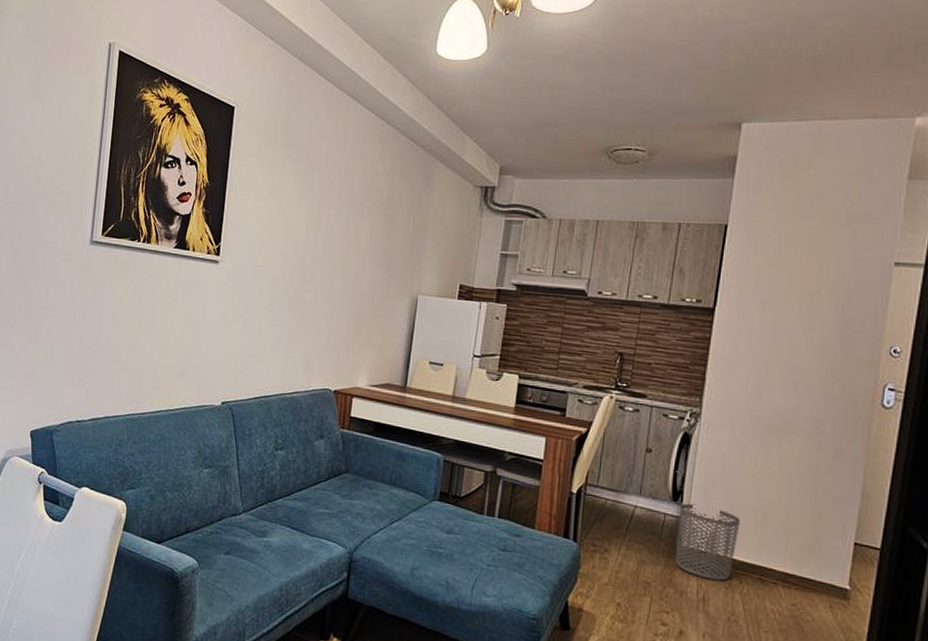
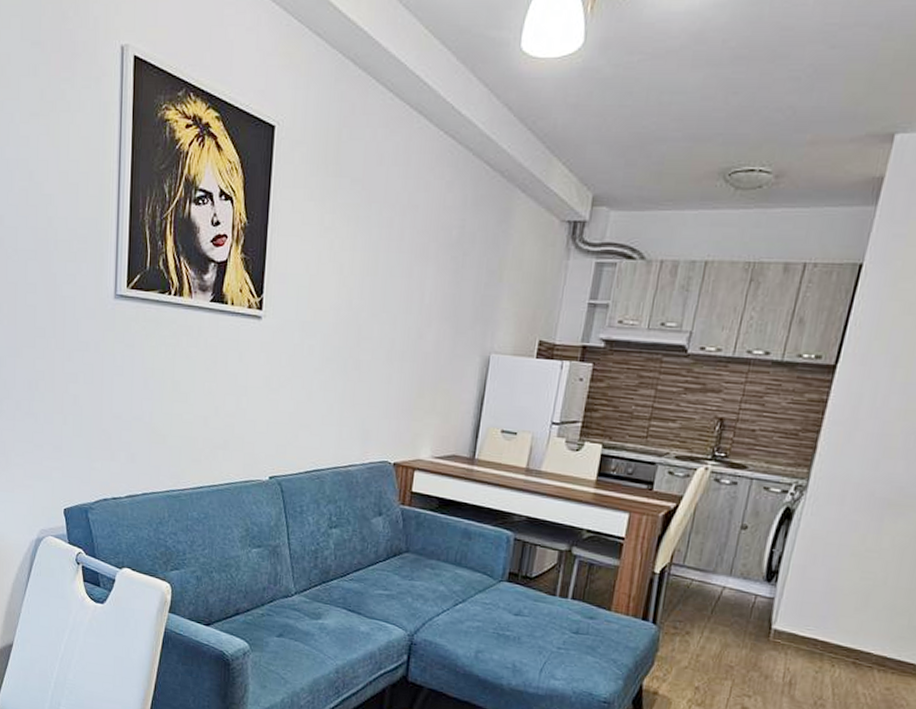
waste bin: present [676,503,741,581] -> none [763,583,840,665]

